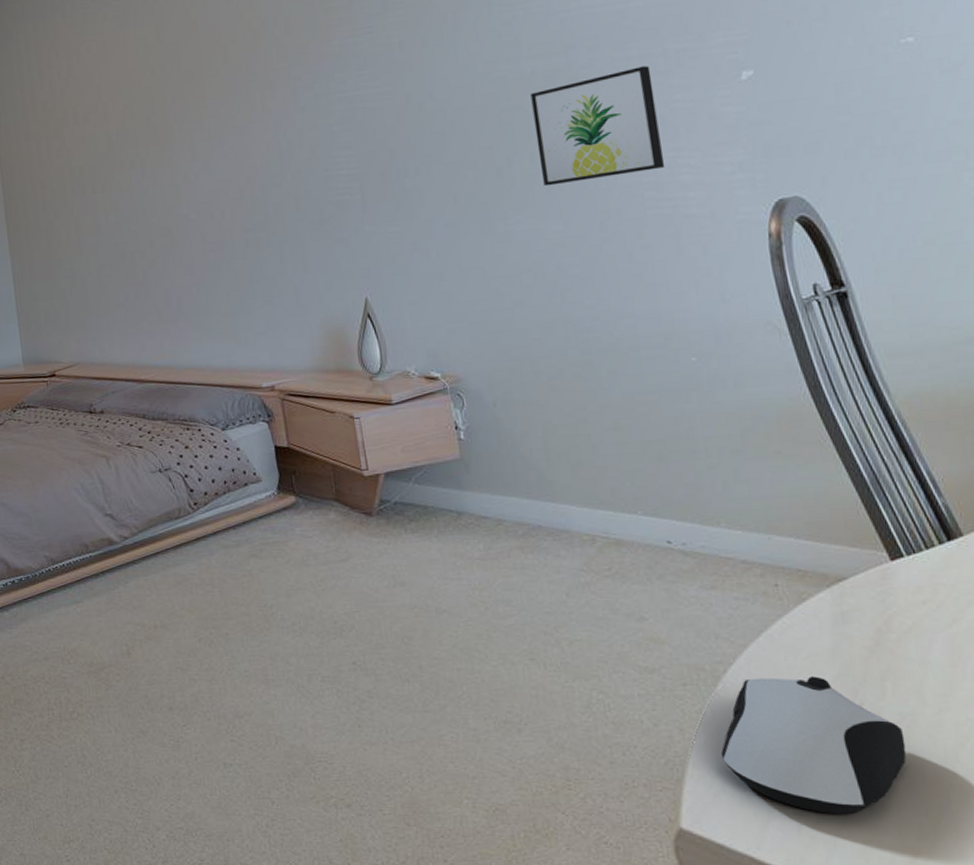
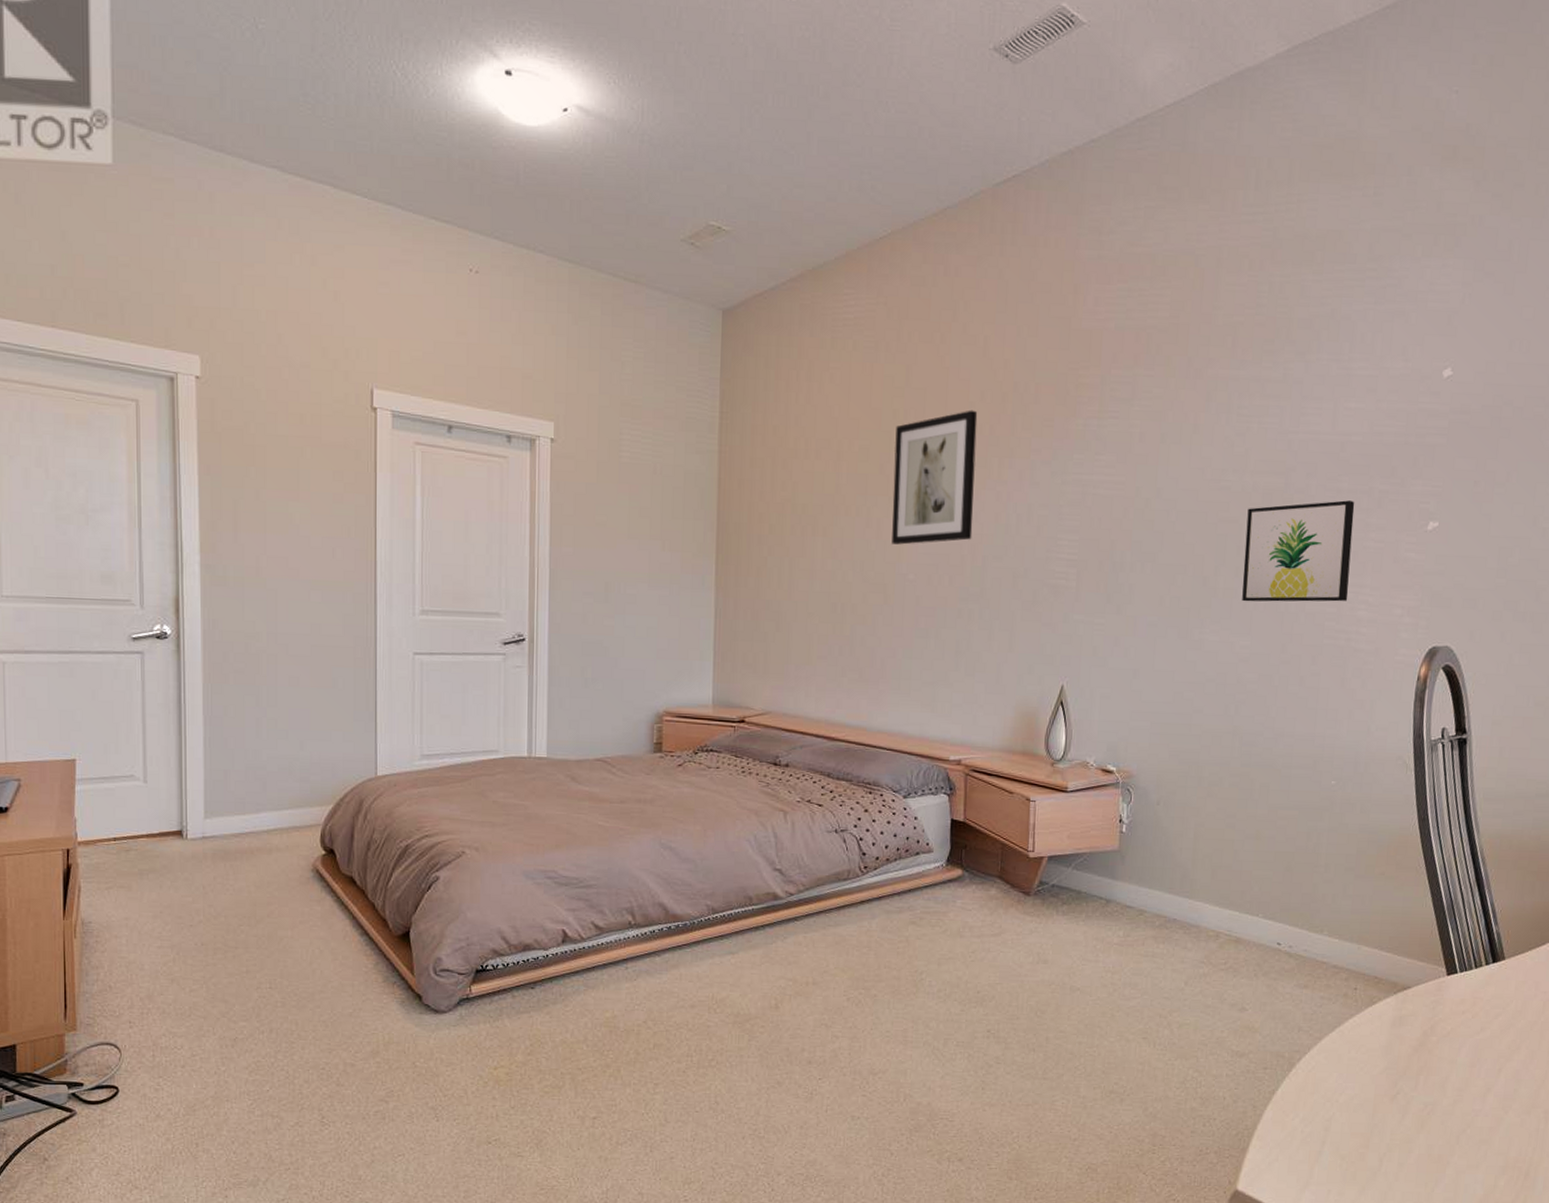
wall art: none [155,52,247,189] -> present [892,410,978,545]
computer mouse: present [720,676,906,815] -> none [1281,1066,1424,1183]

